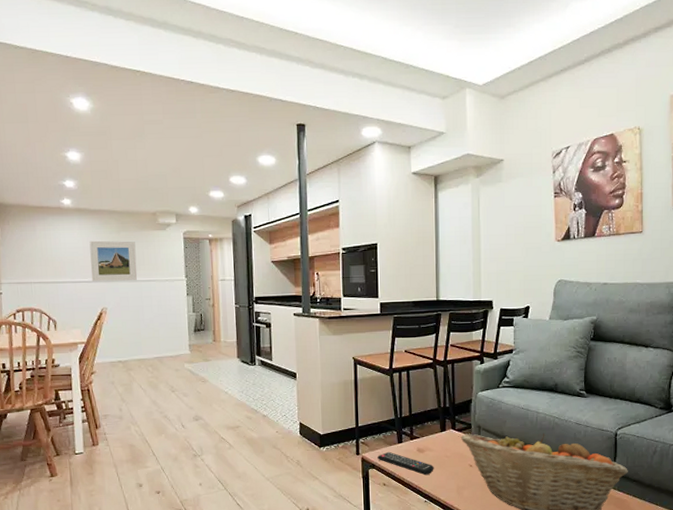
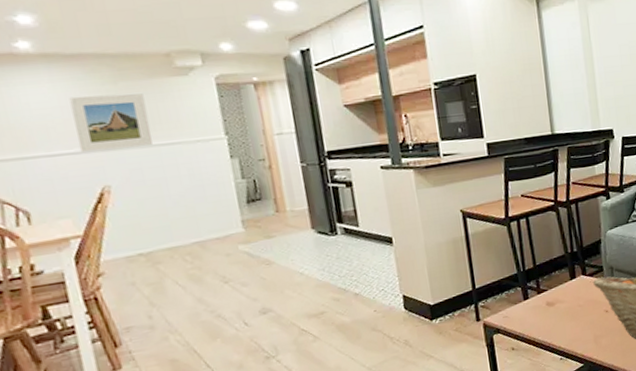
remote control: present [377,451,434,476] -> none [501,311,567,331]

